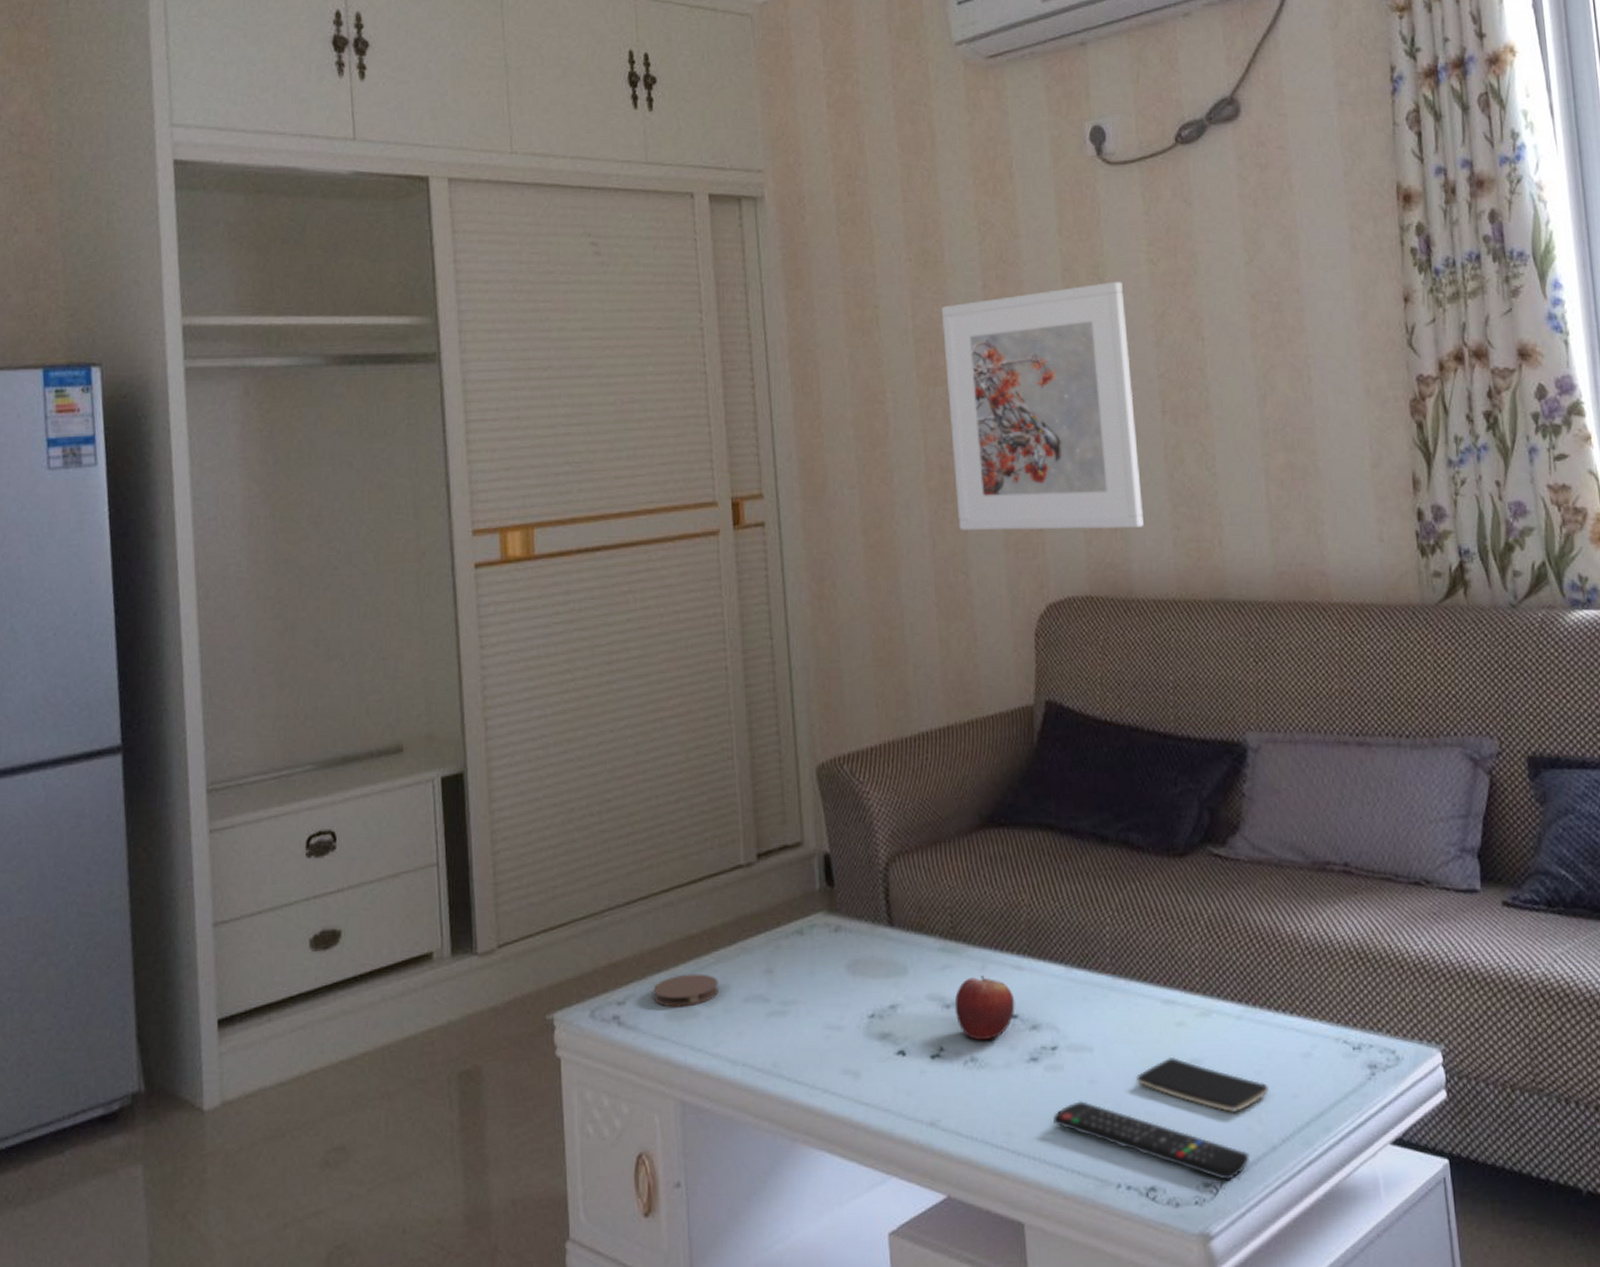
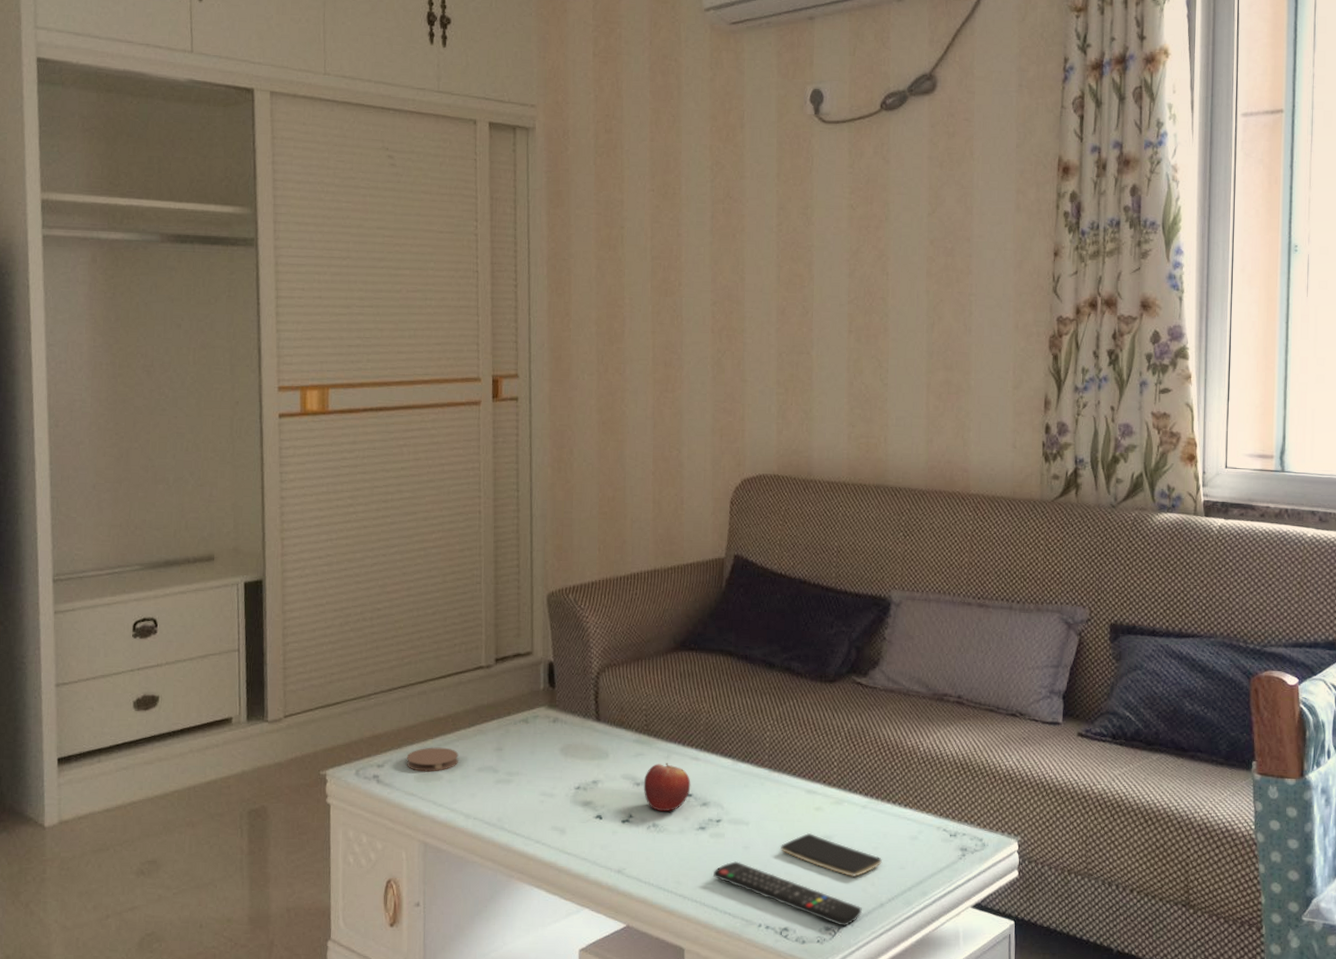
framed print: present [941,281,1144,531] -> none [675,221,827,423]

